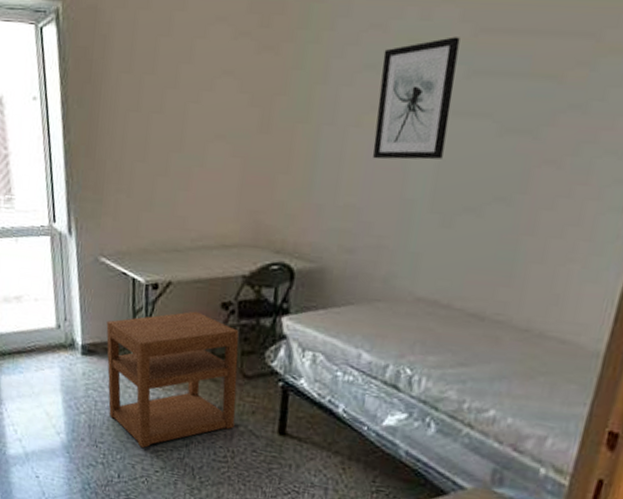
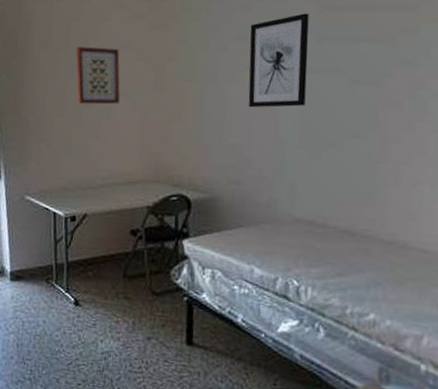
nightstand: present [106,311,239,448] -> none [31,238,148,363]
wall art: none [164,71,218,148] -> present [76,46,120,105]

